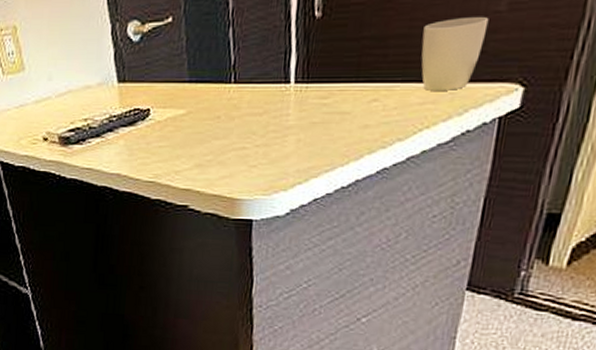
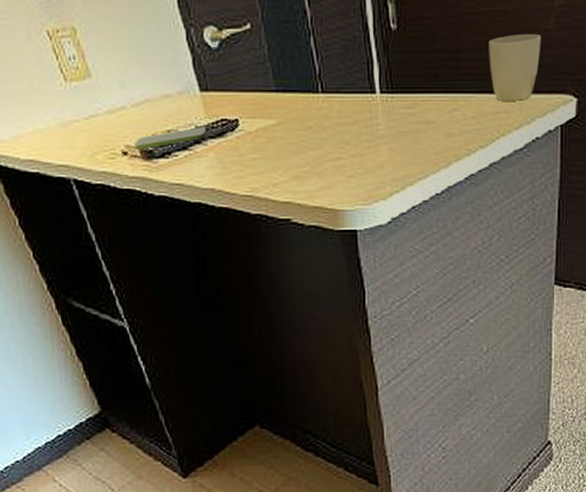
phone: none [54,116,120,136] -> present [135,127,207,150]

